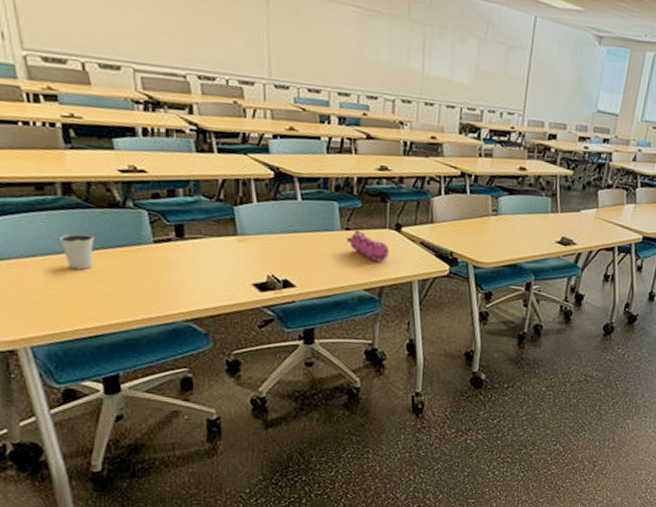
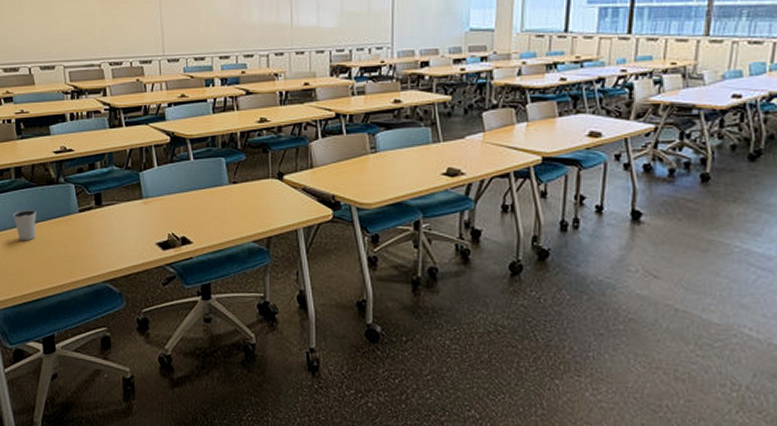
pencil case: present [347,230,390,262] -> none [234,182,274,212]

